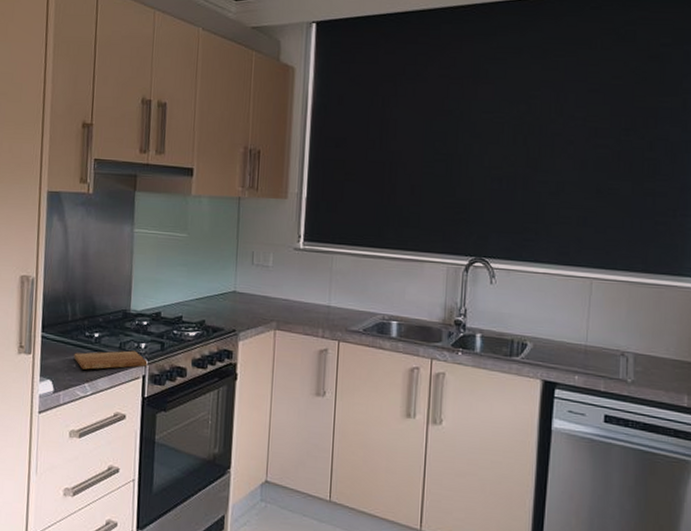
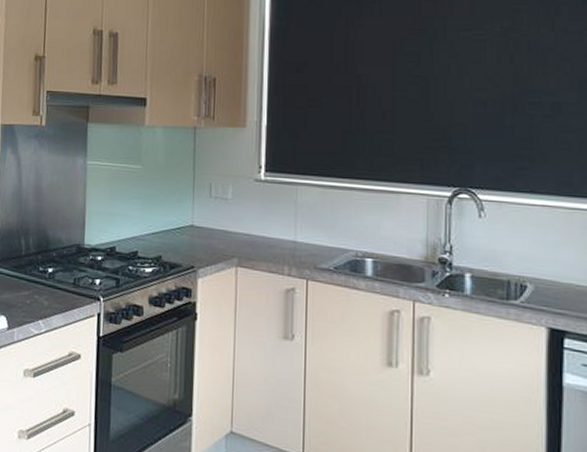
cutting board: present [73,350,148,370] -> none [27,286,103,306]

